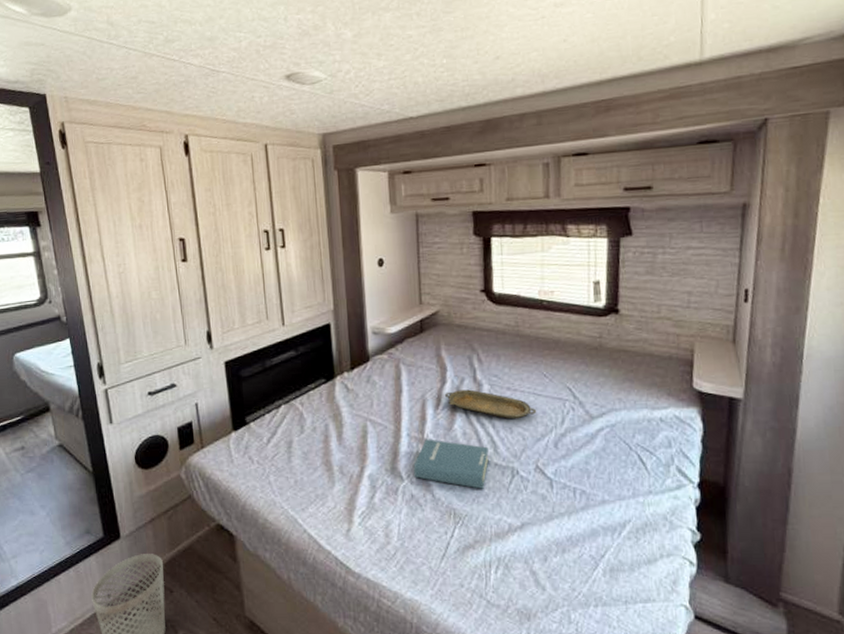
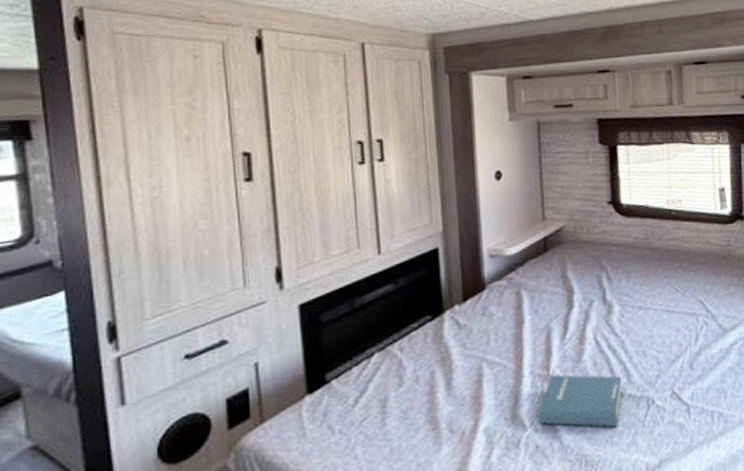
serving tray: present [444,389,537,420] -> none [571,312,671,342]

